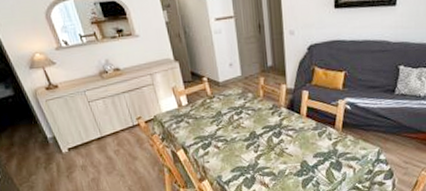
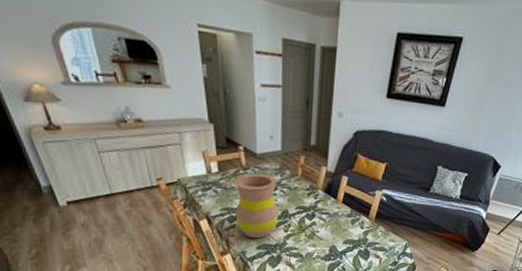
vase: none [203,100,248,163] -> present [234,174,279,239]

